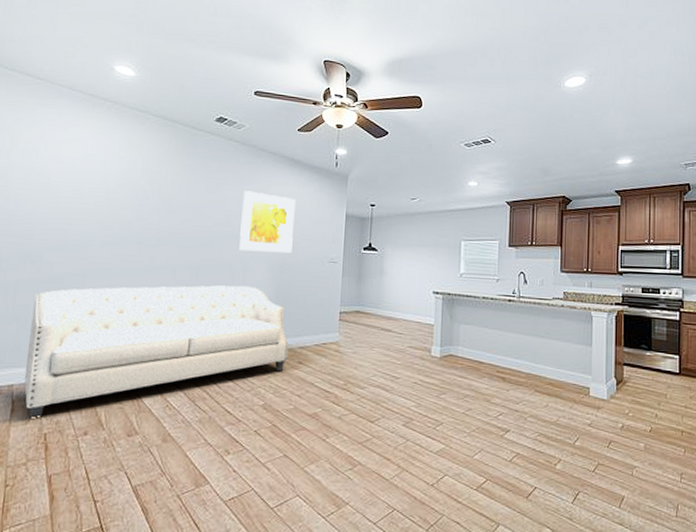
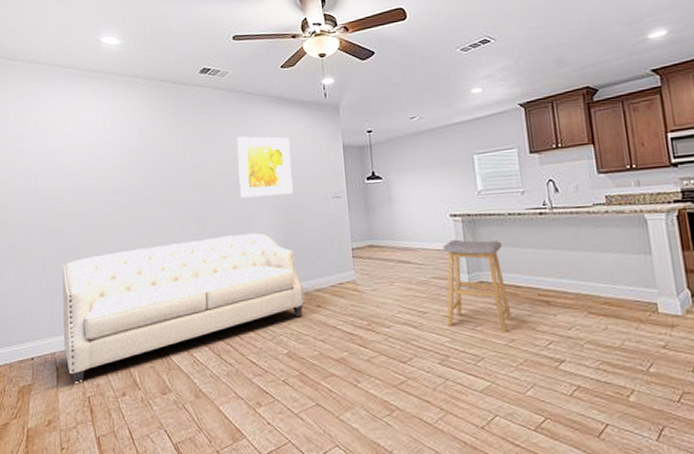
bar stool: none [415,314,473,403] -> present [442,239,512,333]

